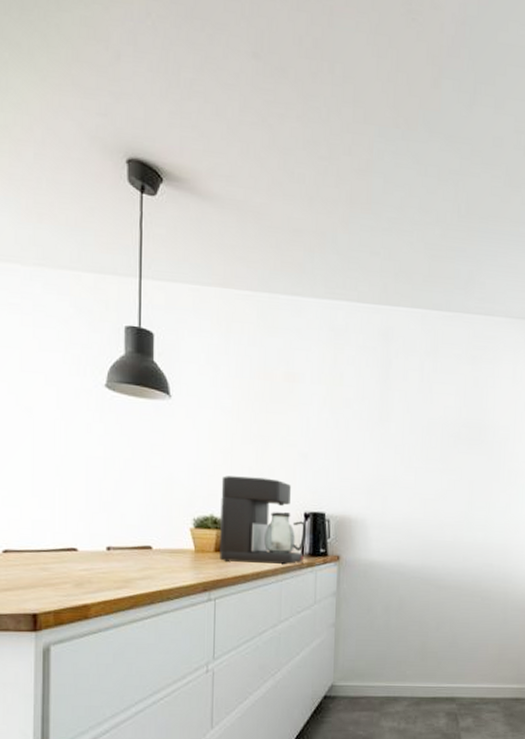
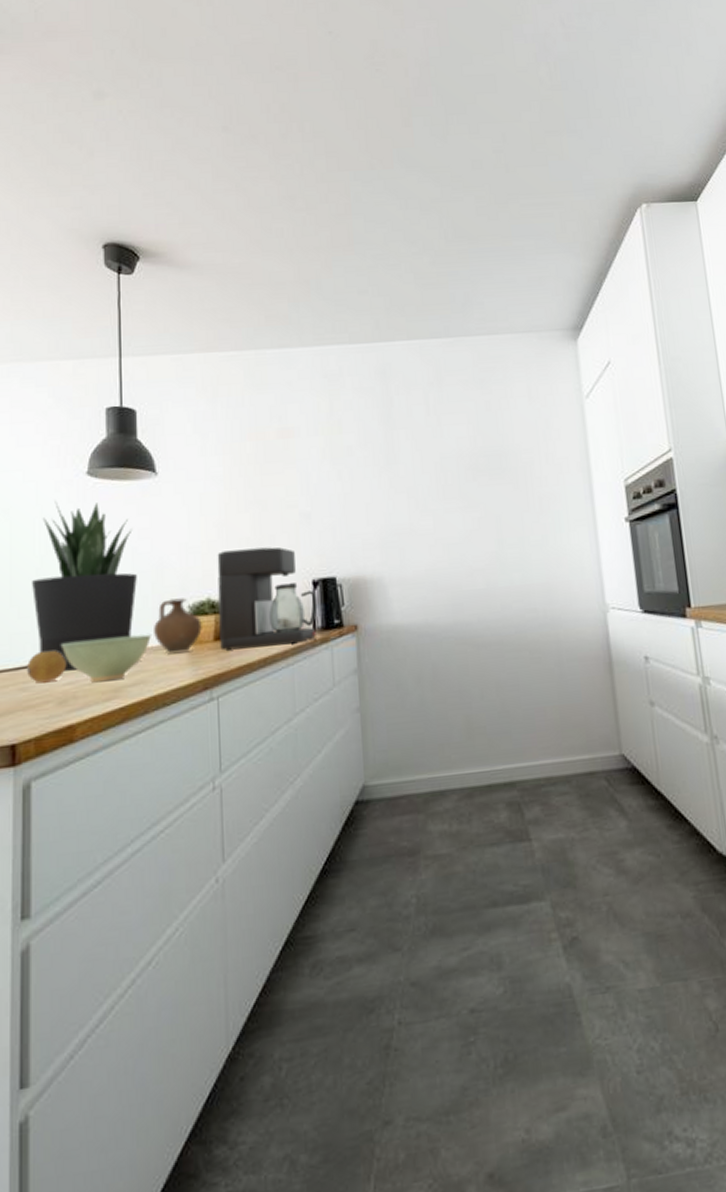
fruit: none [48,539,83,566] -> present [27,651,67,683]
planter: none [53,408,148,559] -> present [32,502,137,671]
bowl: none [78,534,159,573] -> present [60,634,151,683]
ceramic jug: none [162,510,205,558] -> present [154,598,202,655]

